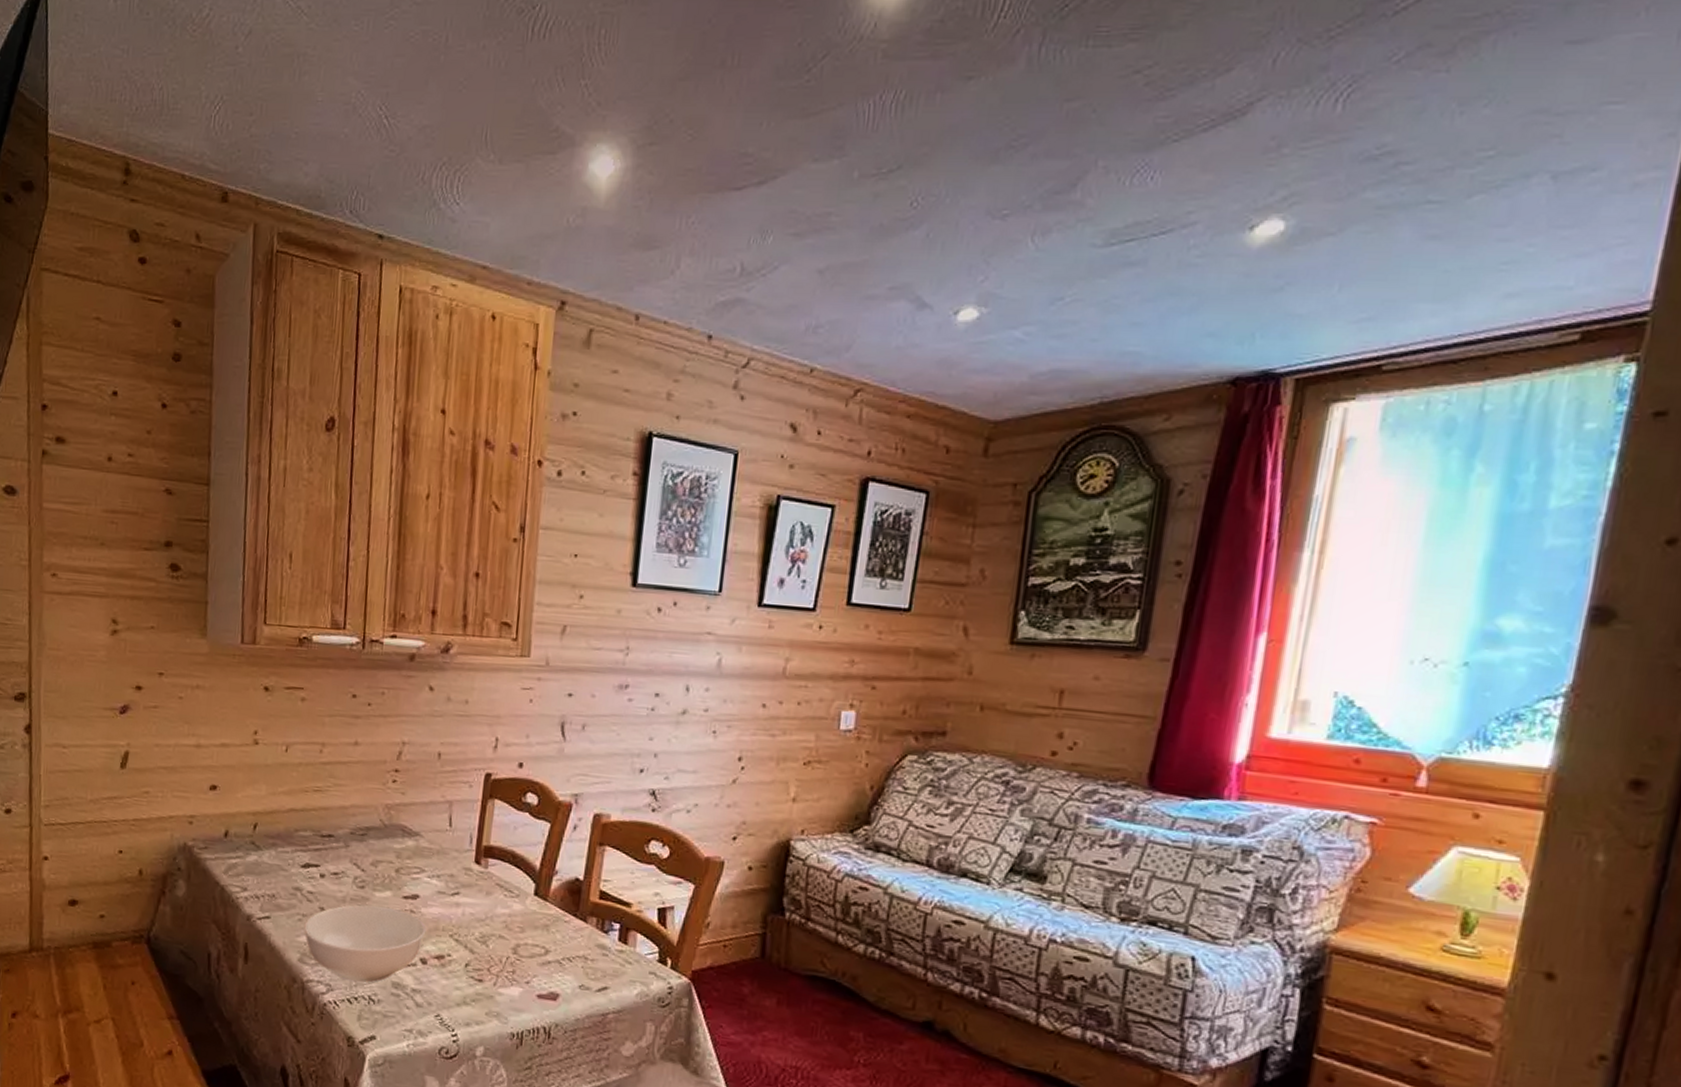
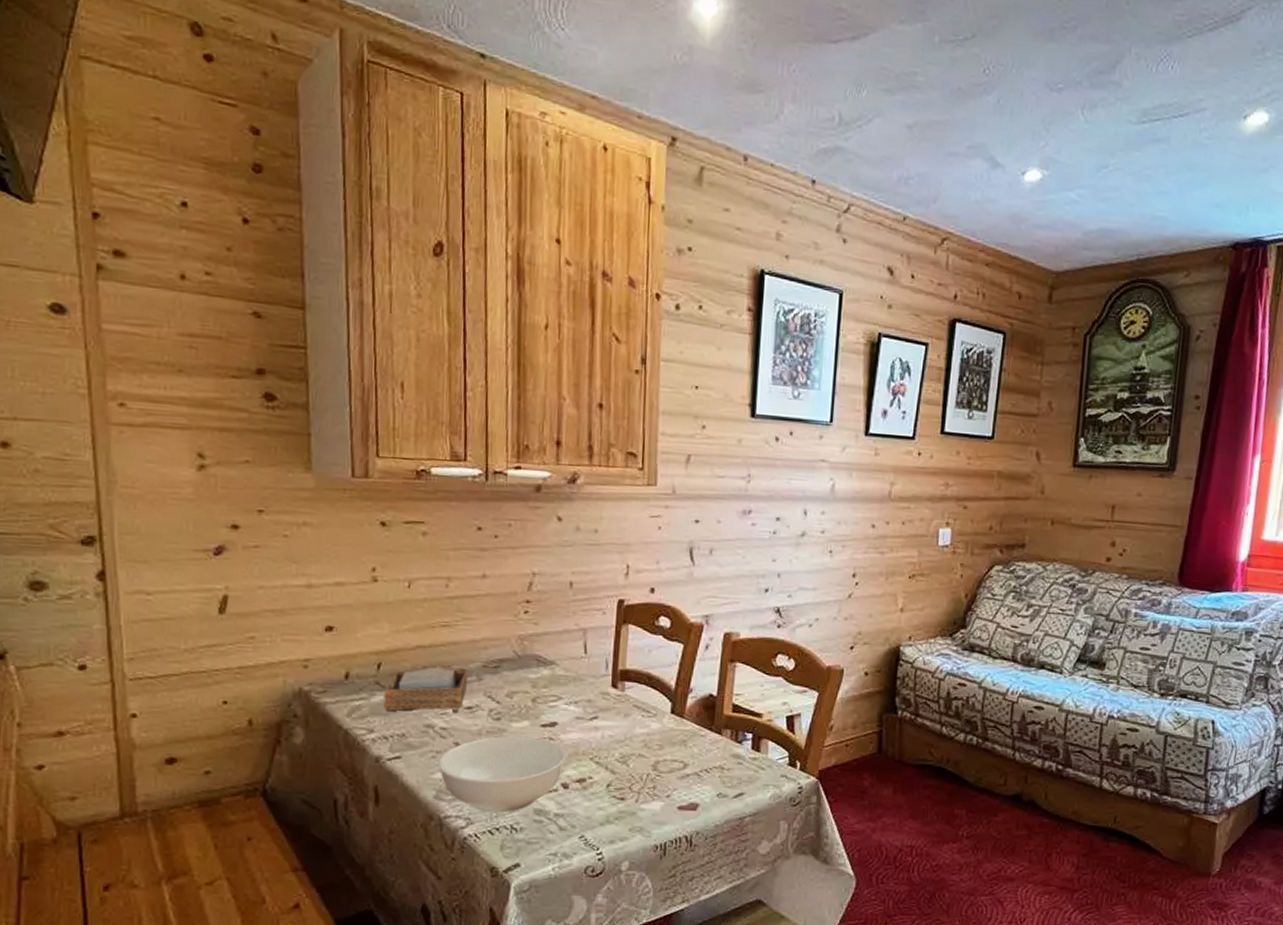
napkin holder: none [257,831,337,875] -> present [384,668,468,711]

